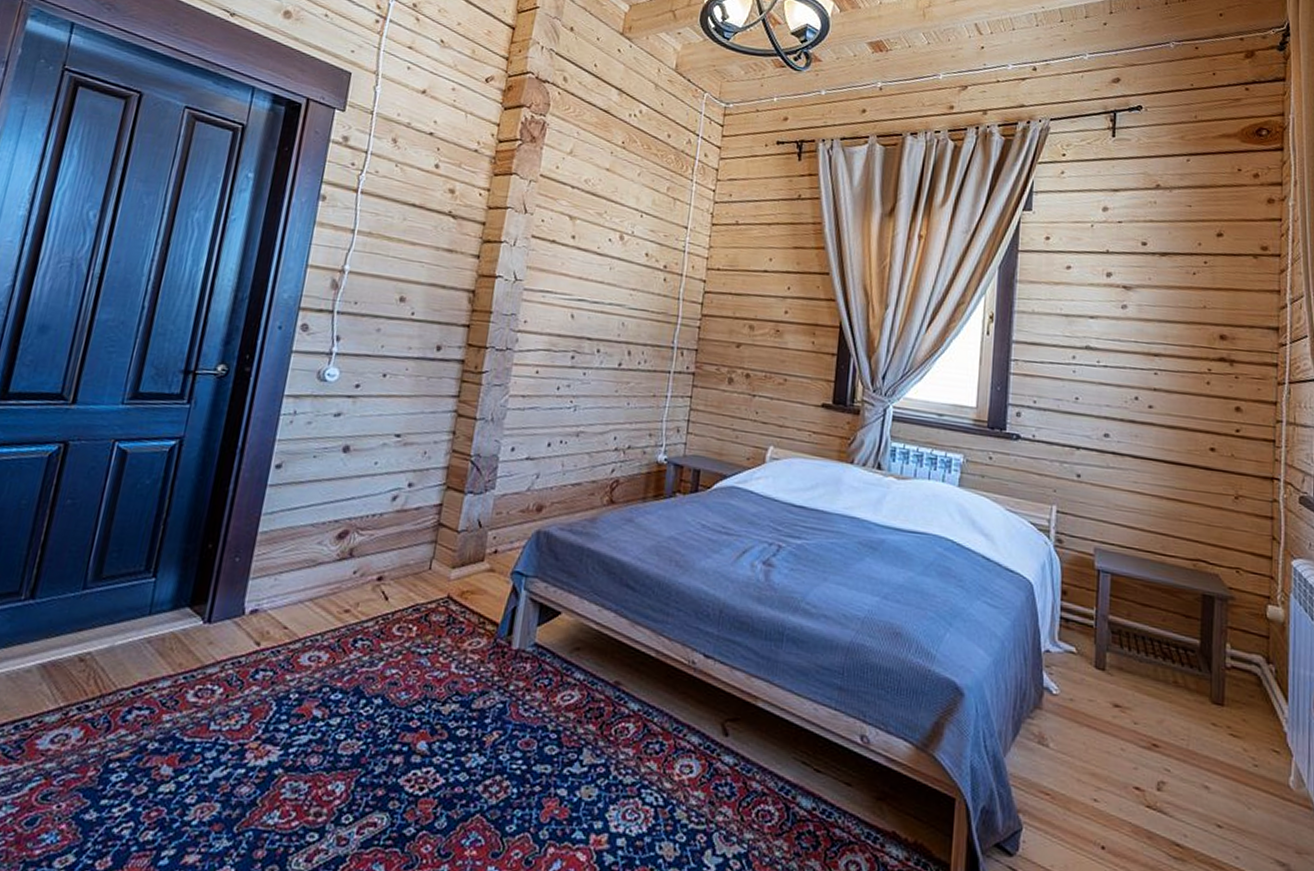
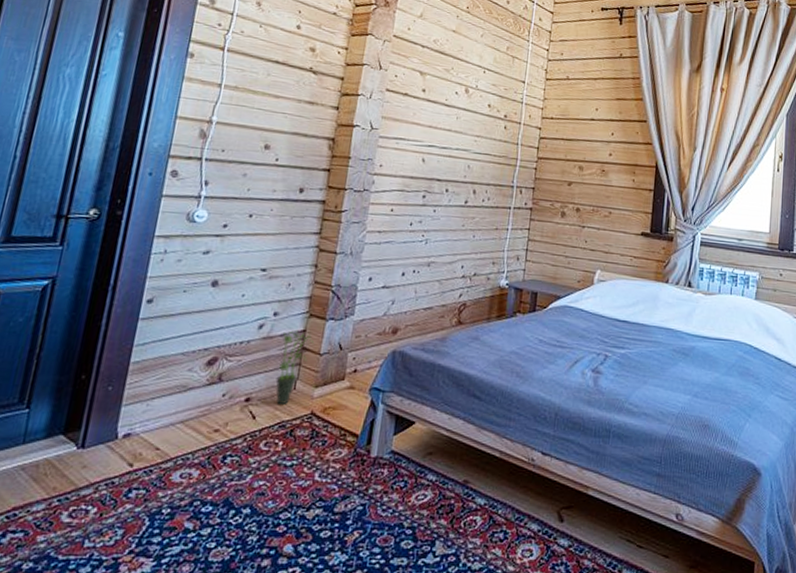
potted plant: none [410,503,451,587] -> present [275,329,314,406]

